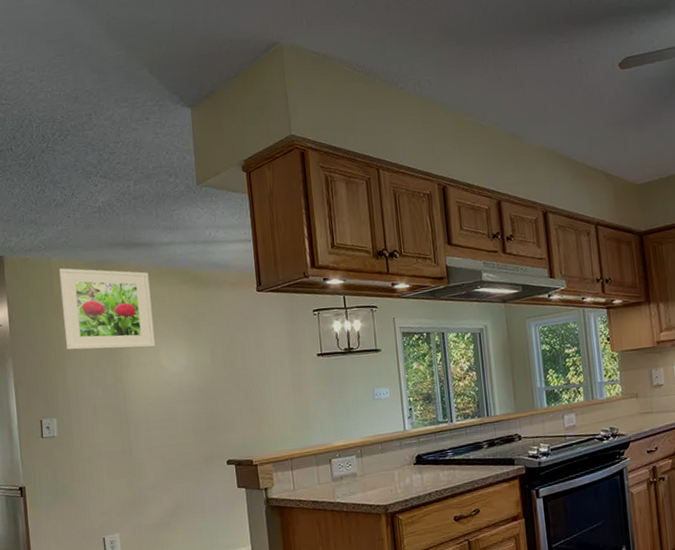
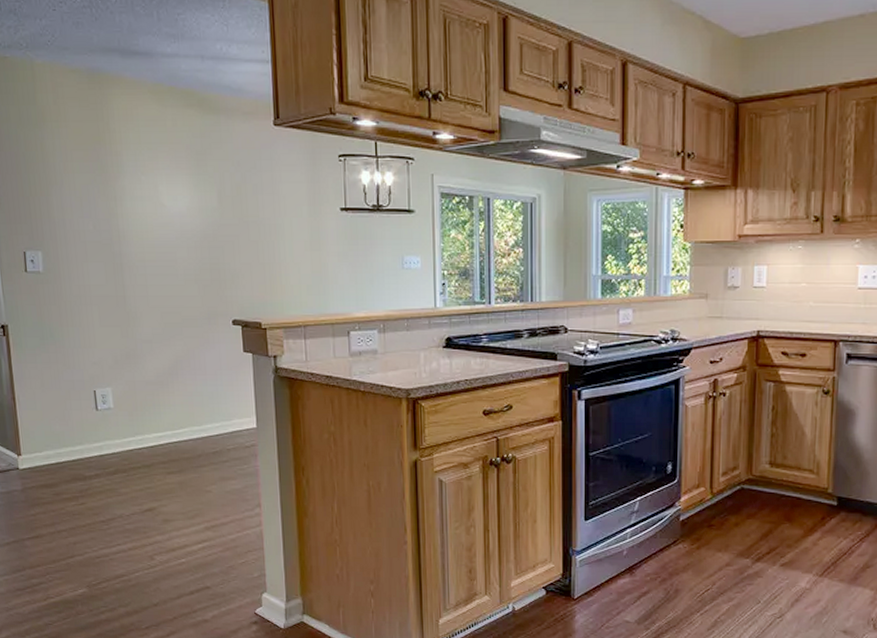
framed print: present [58,268,156,351] -> none [42,73,155,180]

